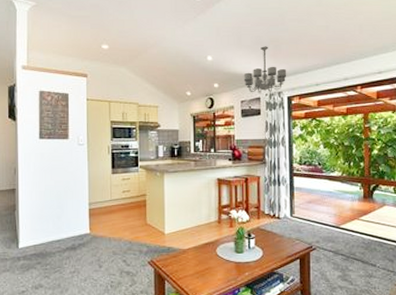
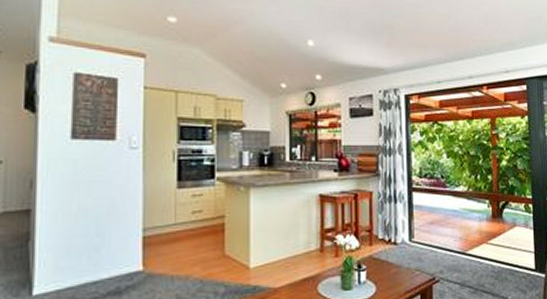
chandelier: present [243,46,287,93] -> none [352,33,404,90]

